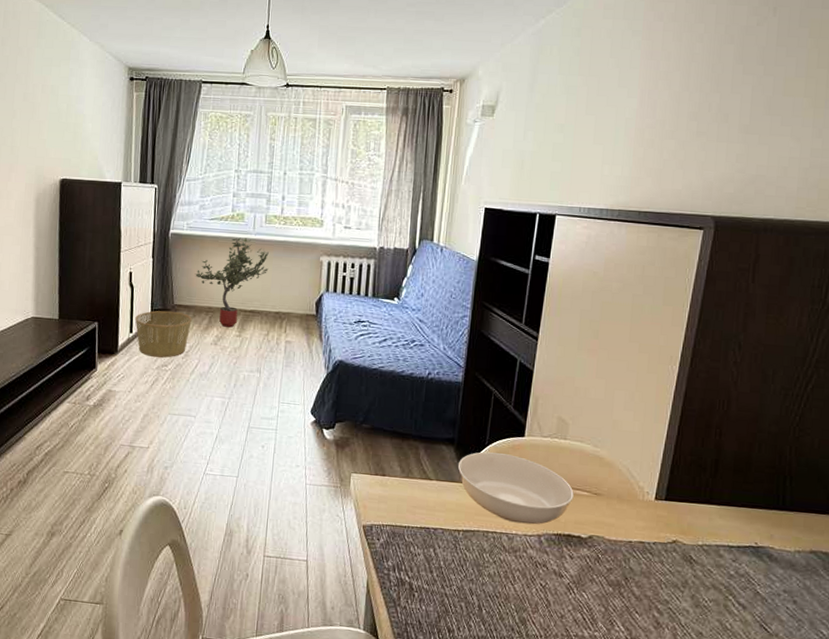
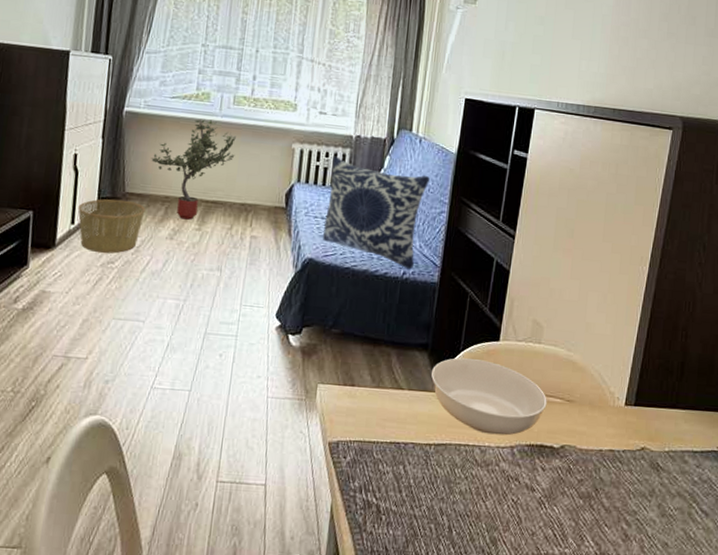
cushion: none [350,266,452,370] -> present [322,156,430,270]

